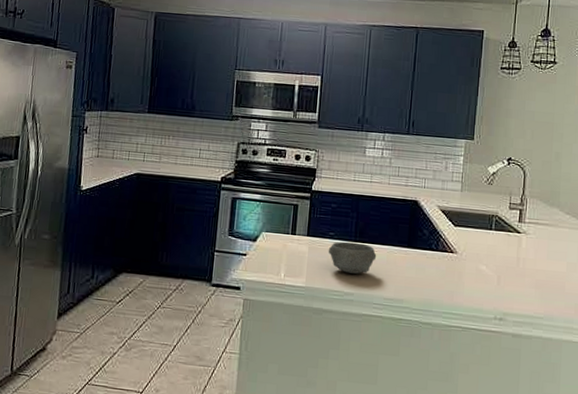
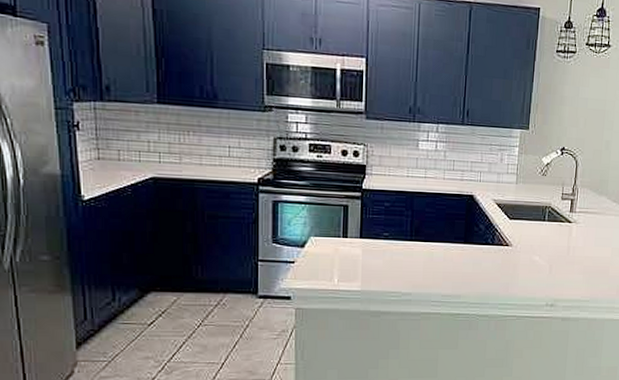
bowl: present [328,241,377,274] -> none [383,241,434,273]

